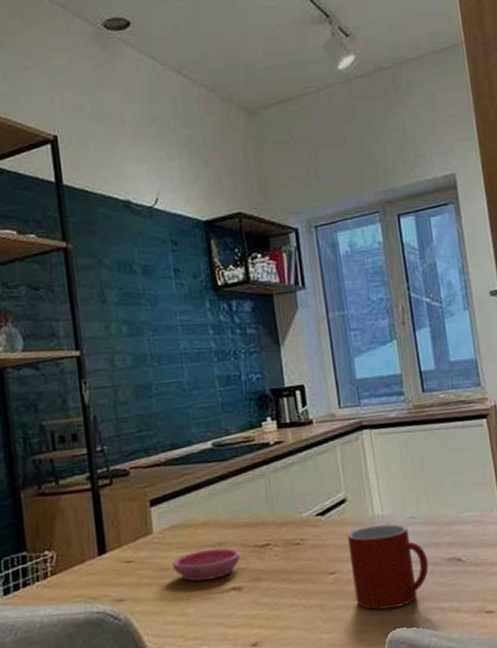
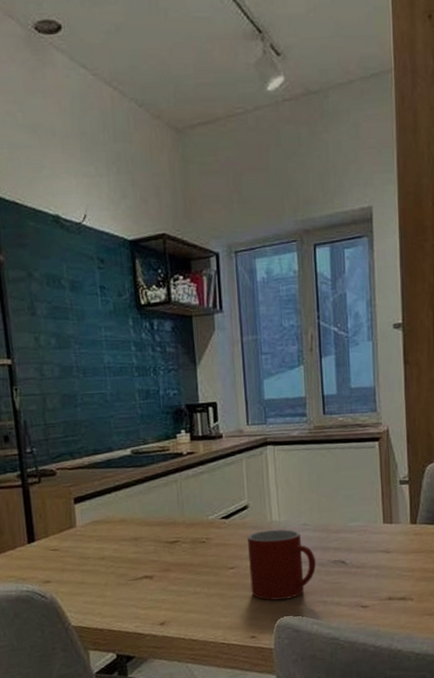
saucer: present [172,548,240,582] -> none [92,542,153,570]

